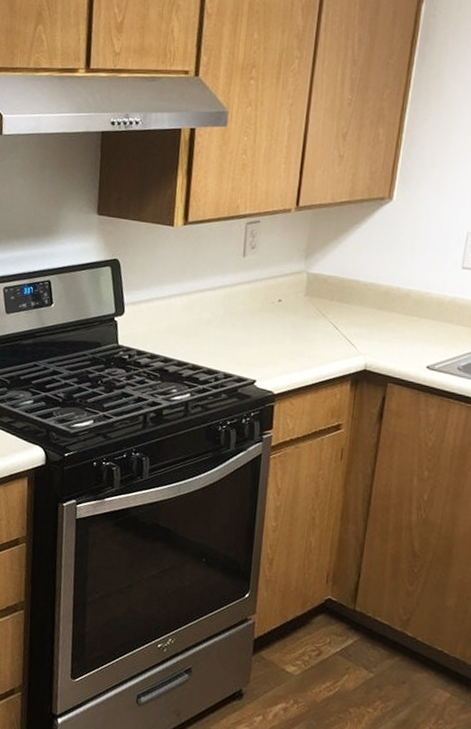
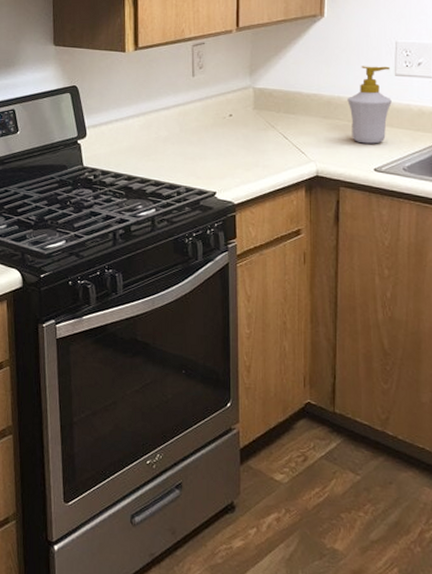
soap bottle: none [407,256,458,340] -> present [347,66,392,144]

